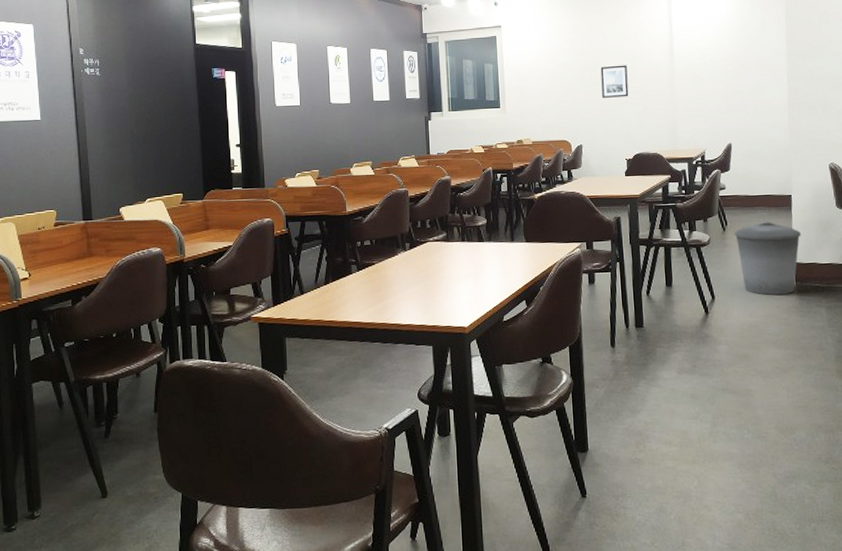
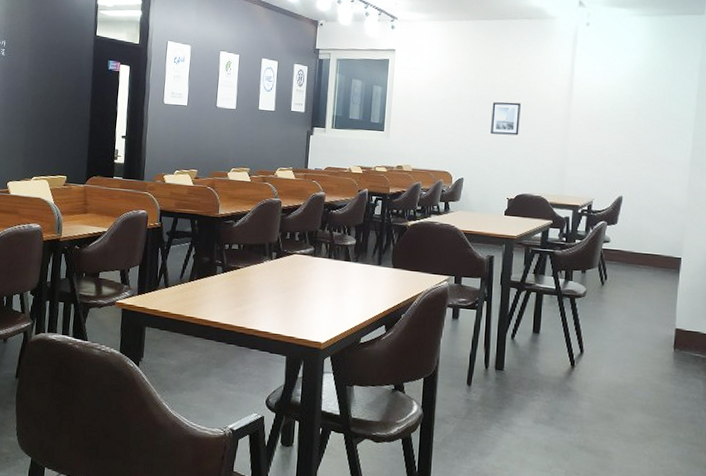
trash can: present [734,221,801,295] -> none [613,281,686,360]

